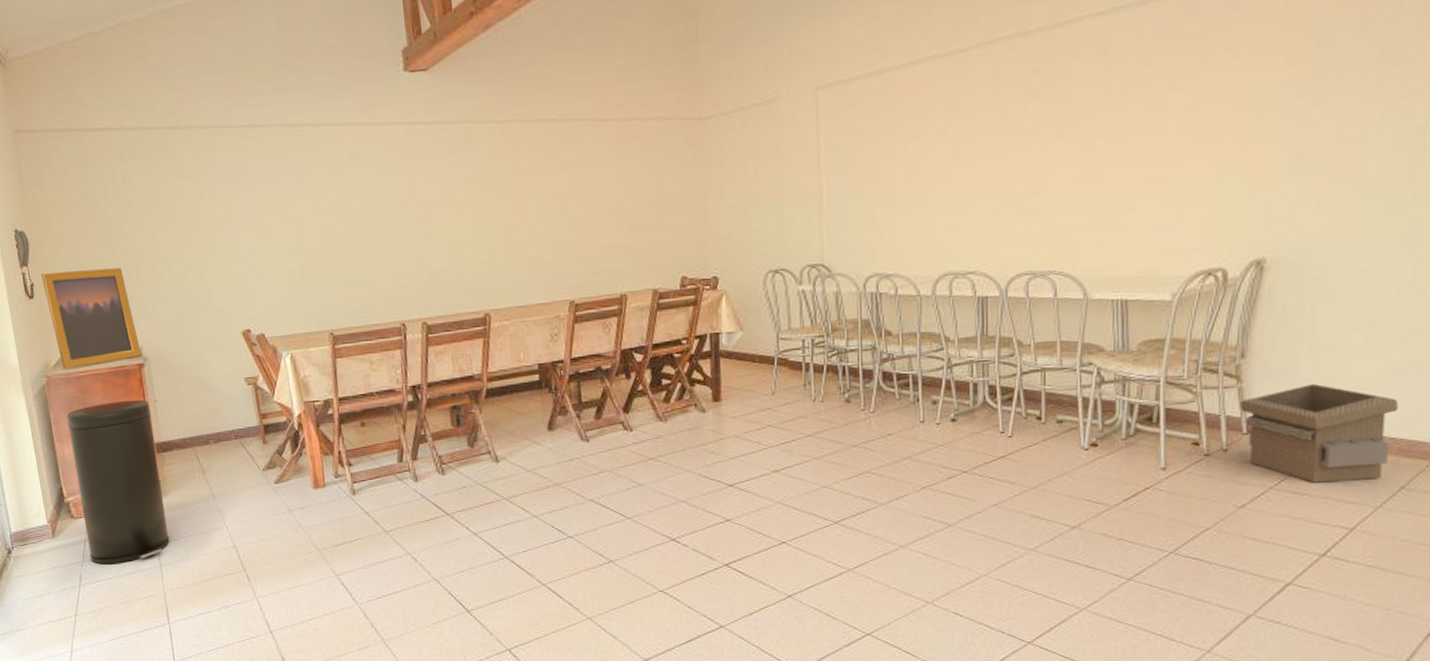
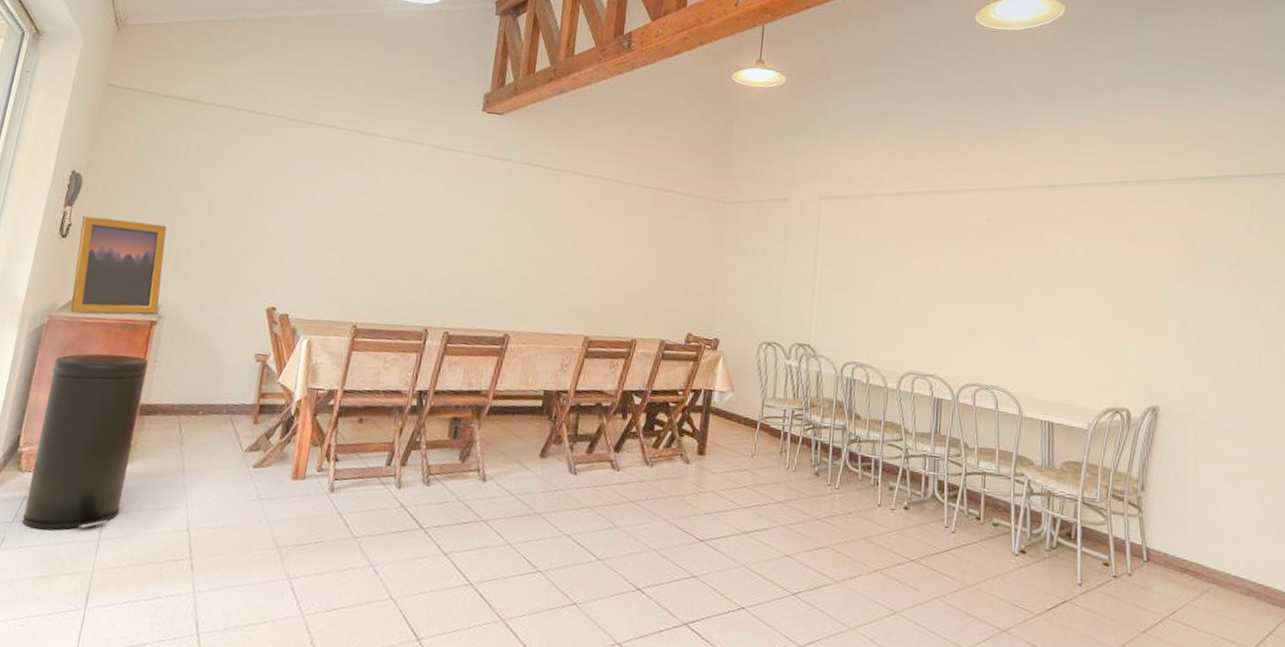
storage basket: present [1239,384,1399,483] -> none [1140,524,1264,622]

